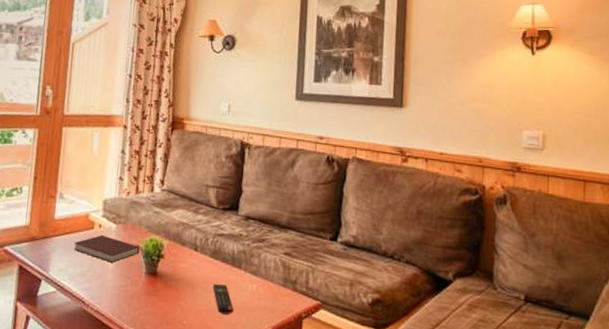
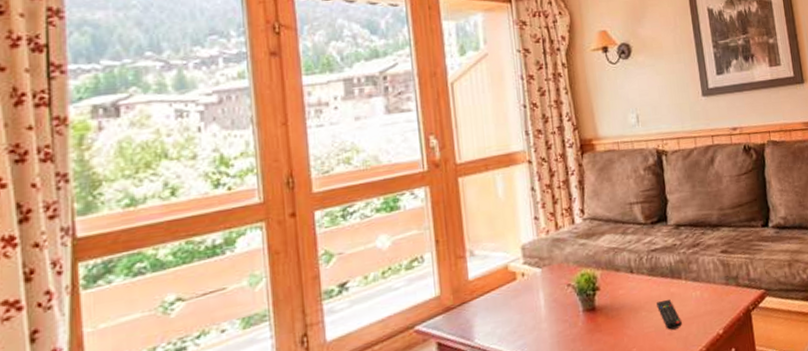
notebook: present [73,234,140,263] -> none [496,283,573,311]

